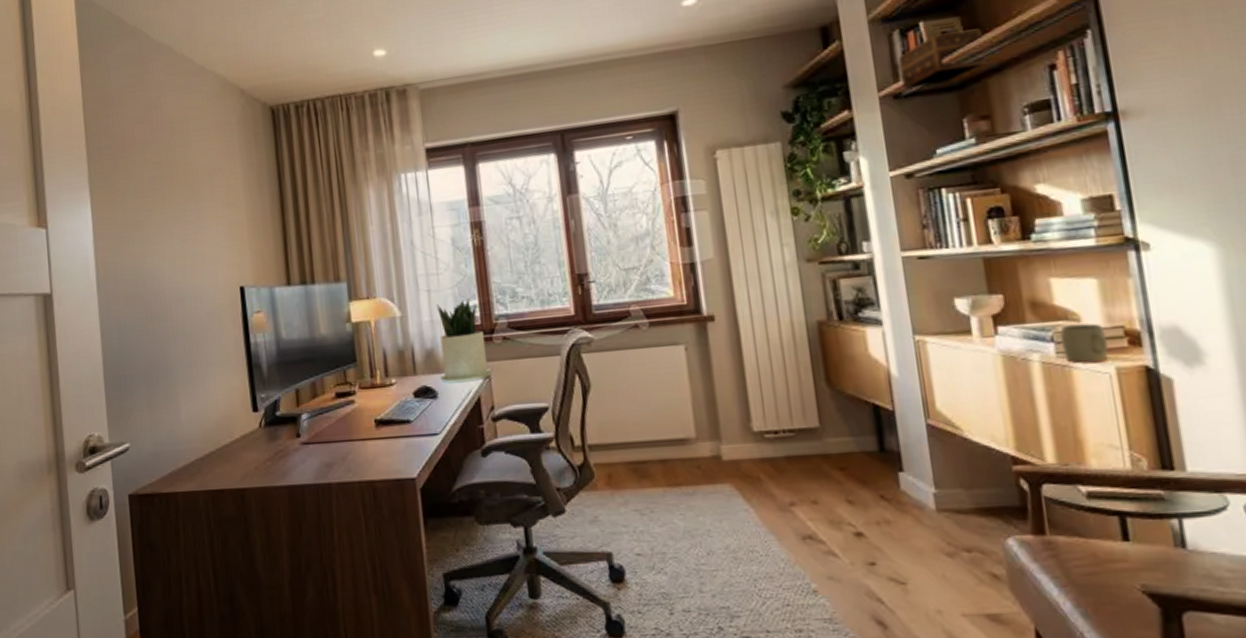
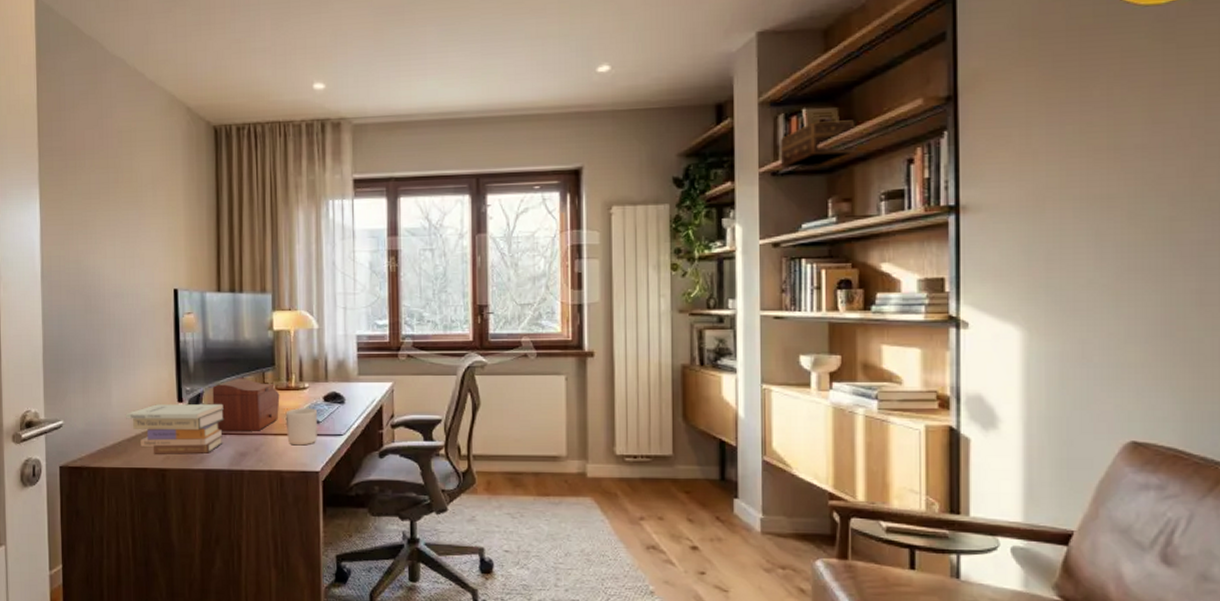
books: none [196,410,306,473] -> present [125,404,224,454]
sewing box: none [289,379,366,441] -> present [212,379,280,431]
mug: none [372,406,411,451] -> present [285,408,318,446]
planter: present [436,299,493,384] -> none [348,318,396,392]
mug: present [1060,323,1109,363] -> none [884,387,922,420]

